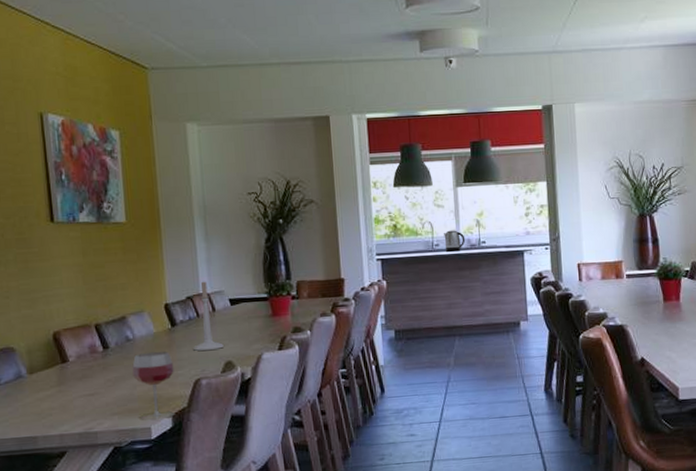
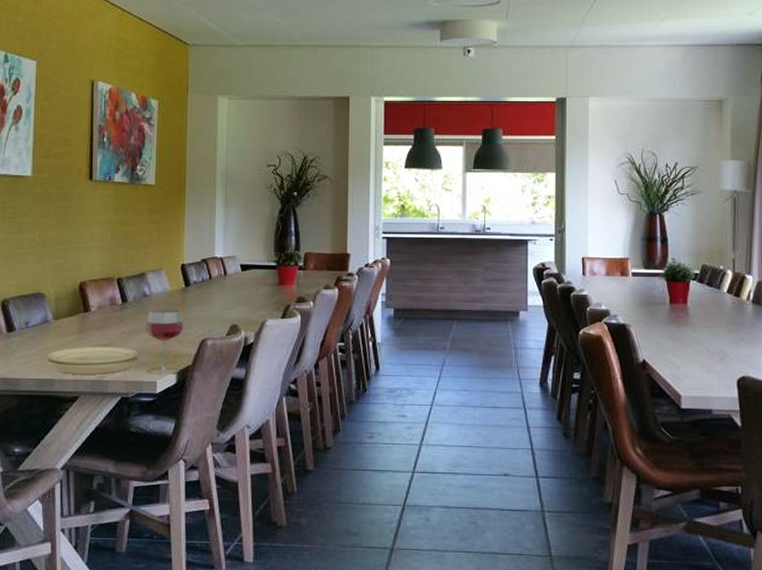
plate: none [25,396,128,429] -> present [46,346,139,375]
candlestick: present [192,281,225,351] -> none [202,245,232,313]
kettle: present [444,230,466,253] -> none [450,214,471,236]

